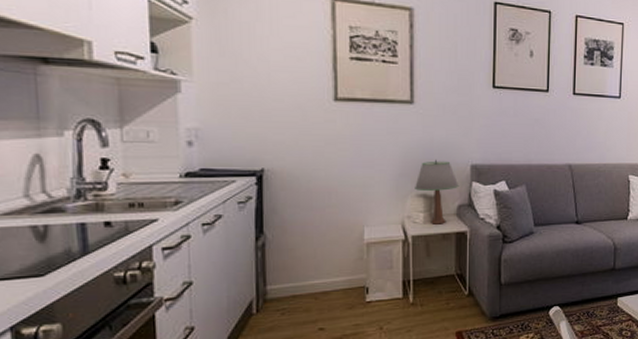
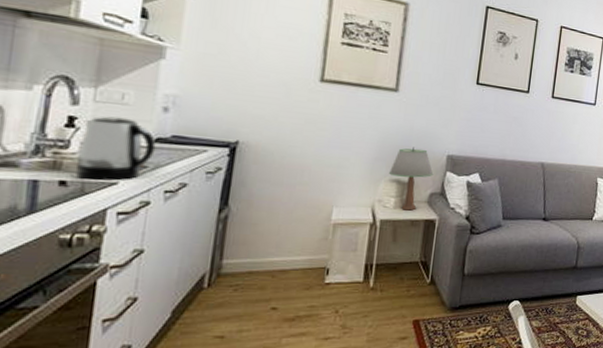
kettle: none [116,155,187,218] -> present [74,116,157,181]

